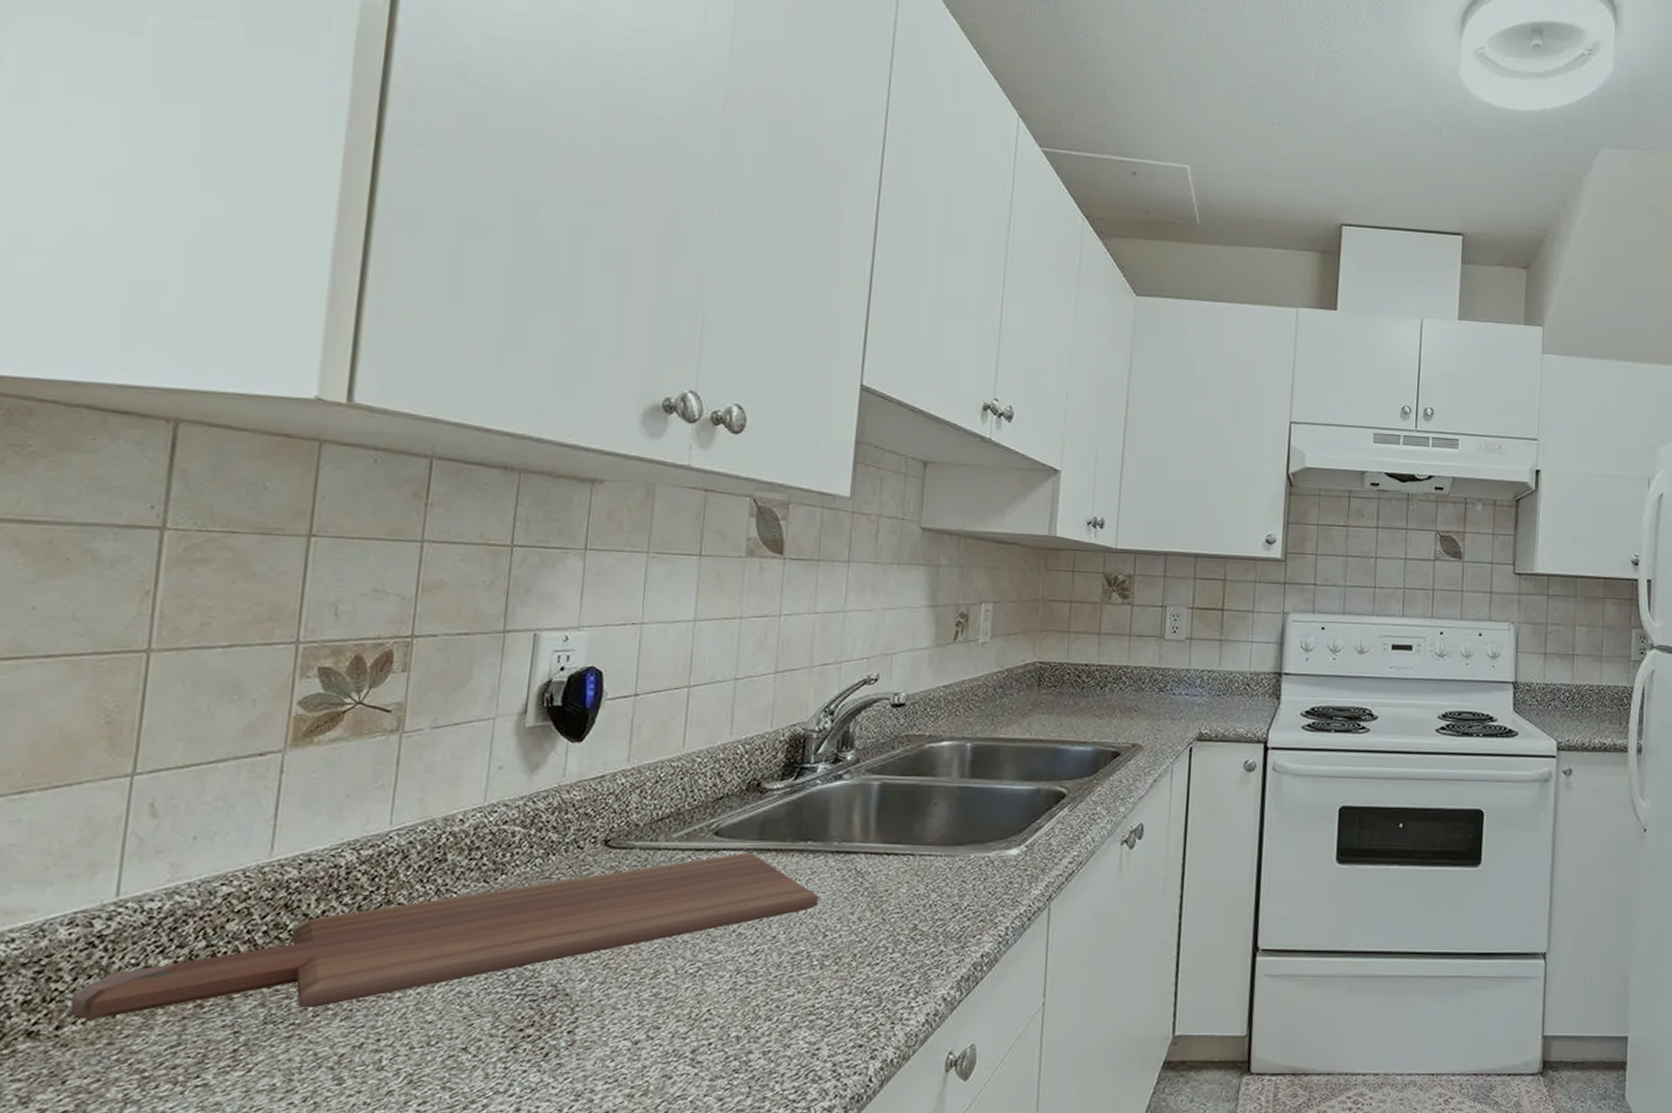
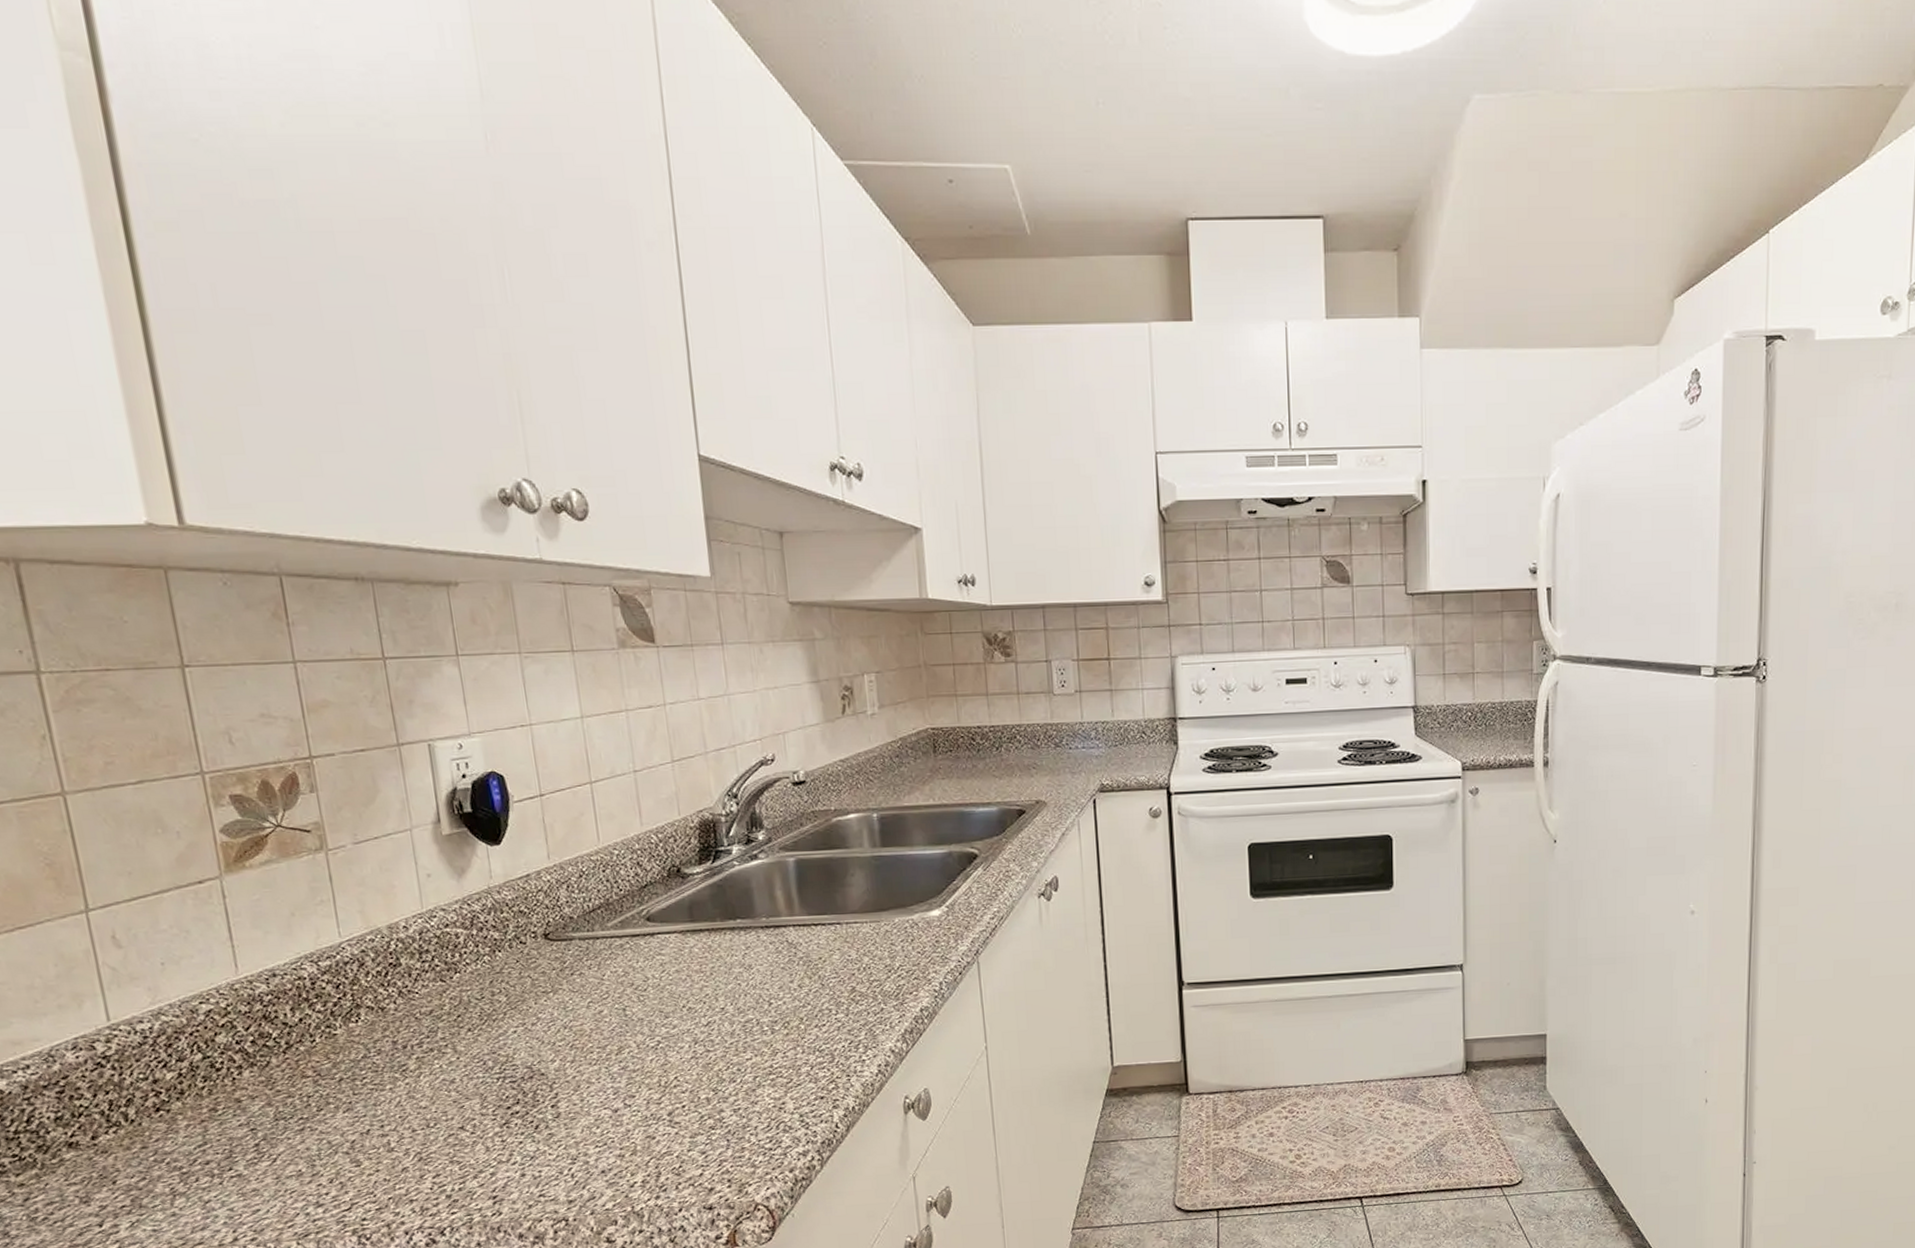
cutting board: present [69,852,819,1021] -> none [97,933,758,1130]

